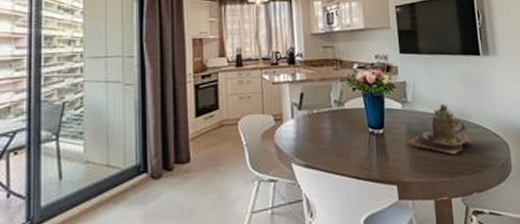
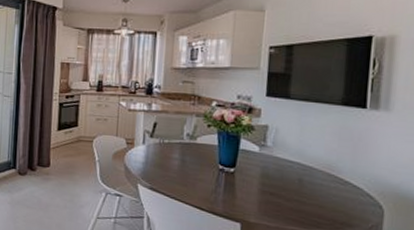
teapot: present [406,104,472,155] -> none [258,153,338,207]

